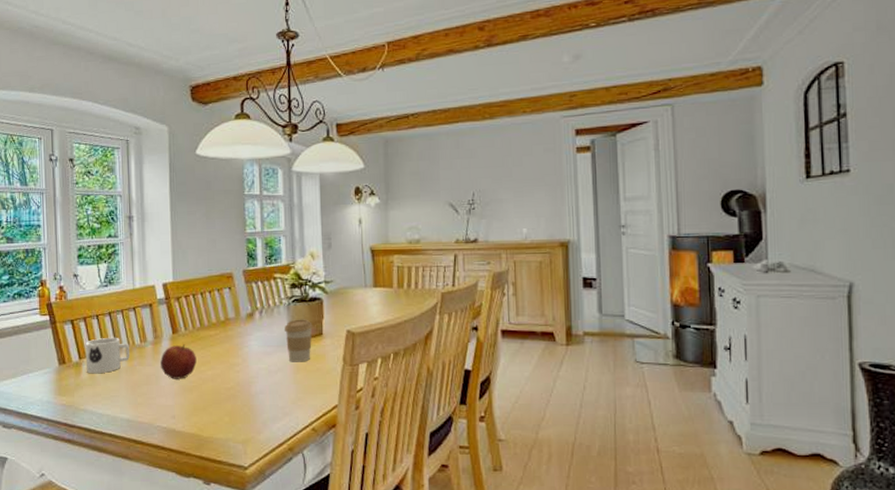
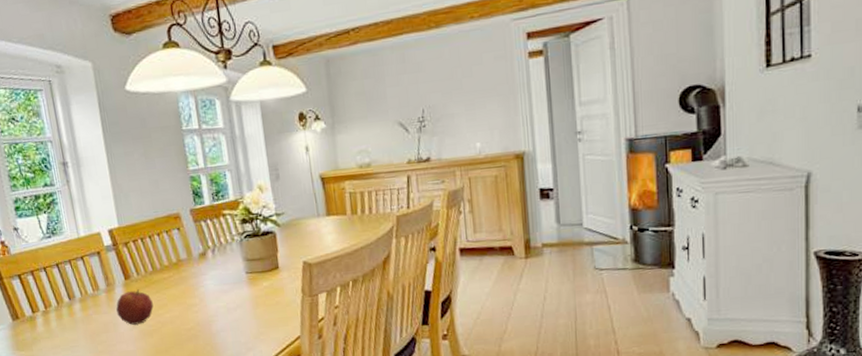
mug: present [85,337,130,374] -> none [36,288,84,327]
coffee cup: present [285,319,313,362] -> none [239,254,269,298]

